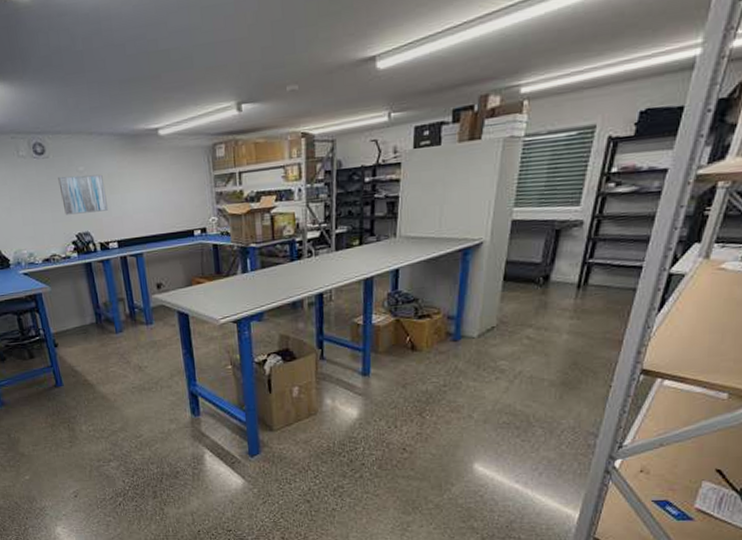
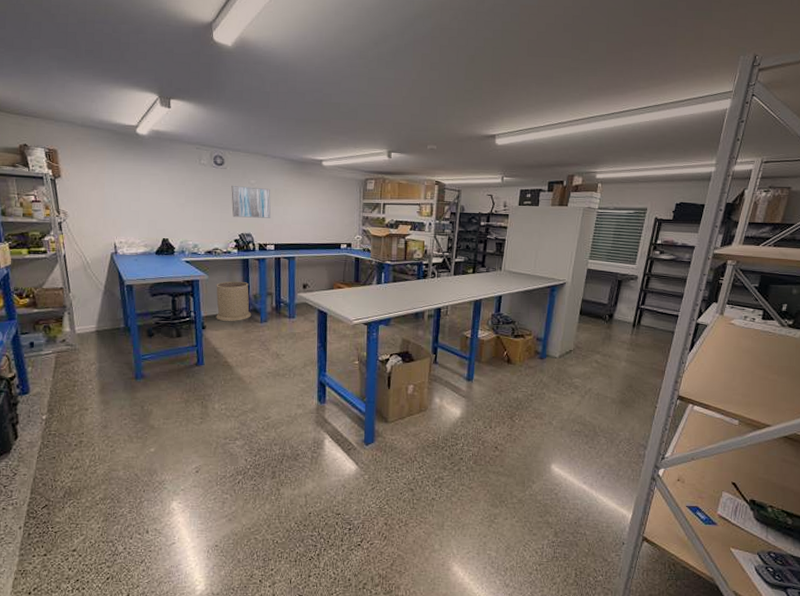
trash can: none [61,288,105,336] -> present [216,281,252,321]

